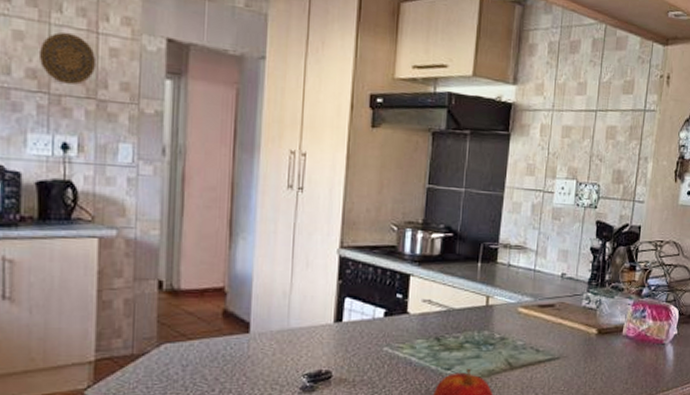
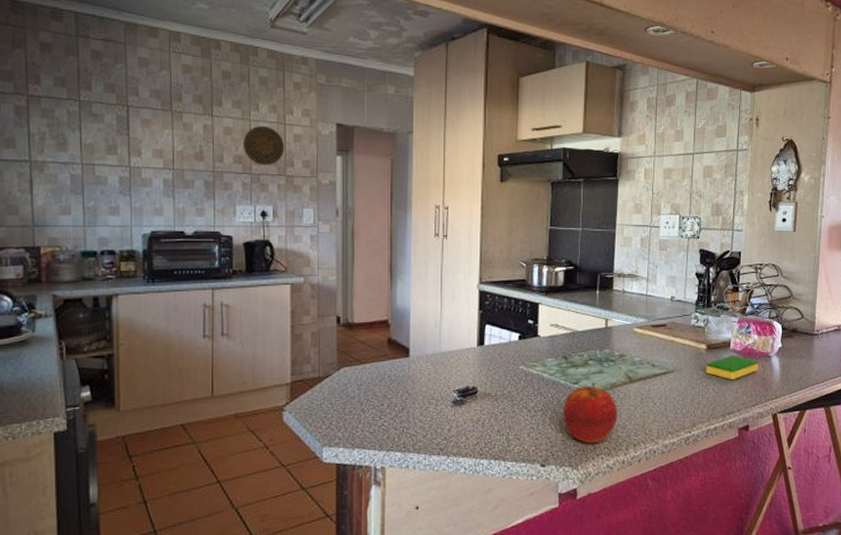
dish sponge: none [594,342,652,370] -> present [705,356,758,380]

